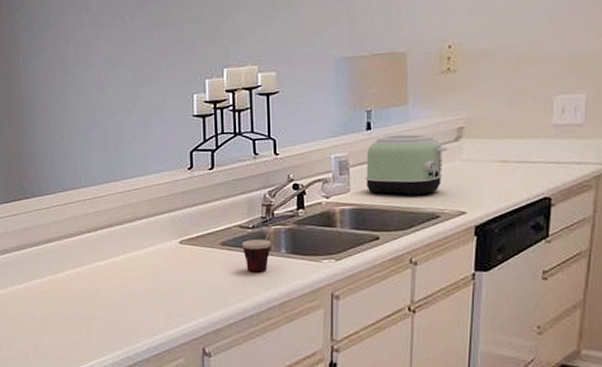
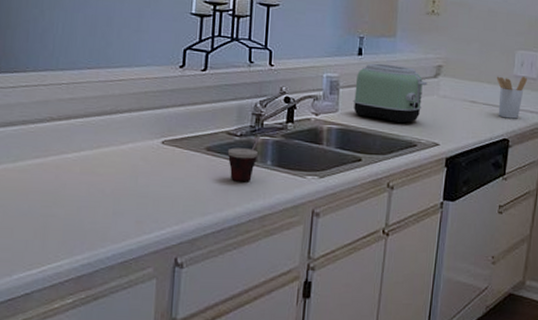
utensil holder: none [531,124,570,175] -> present [496,76,527,119]

